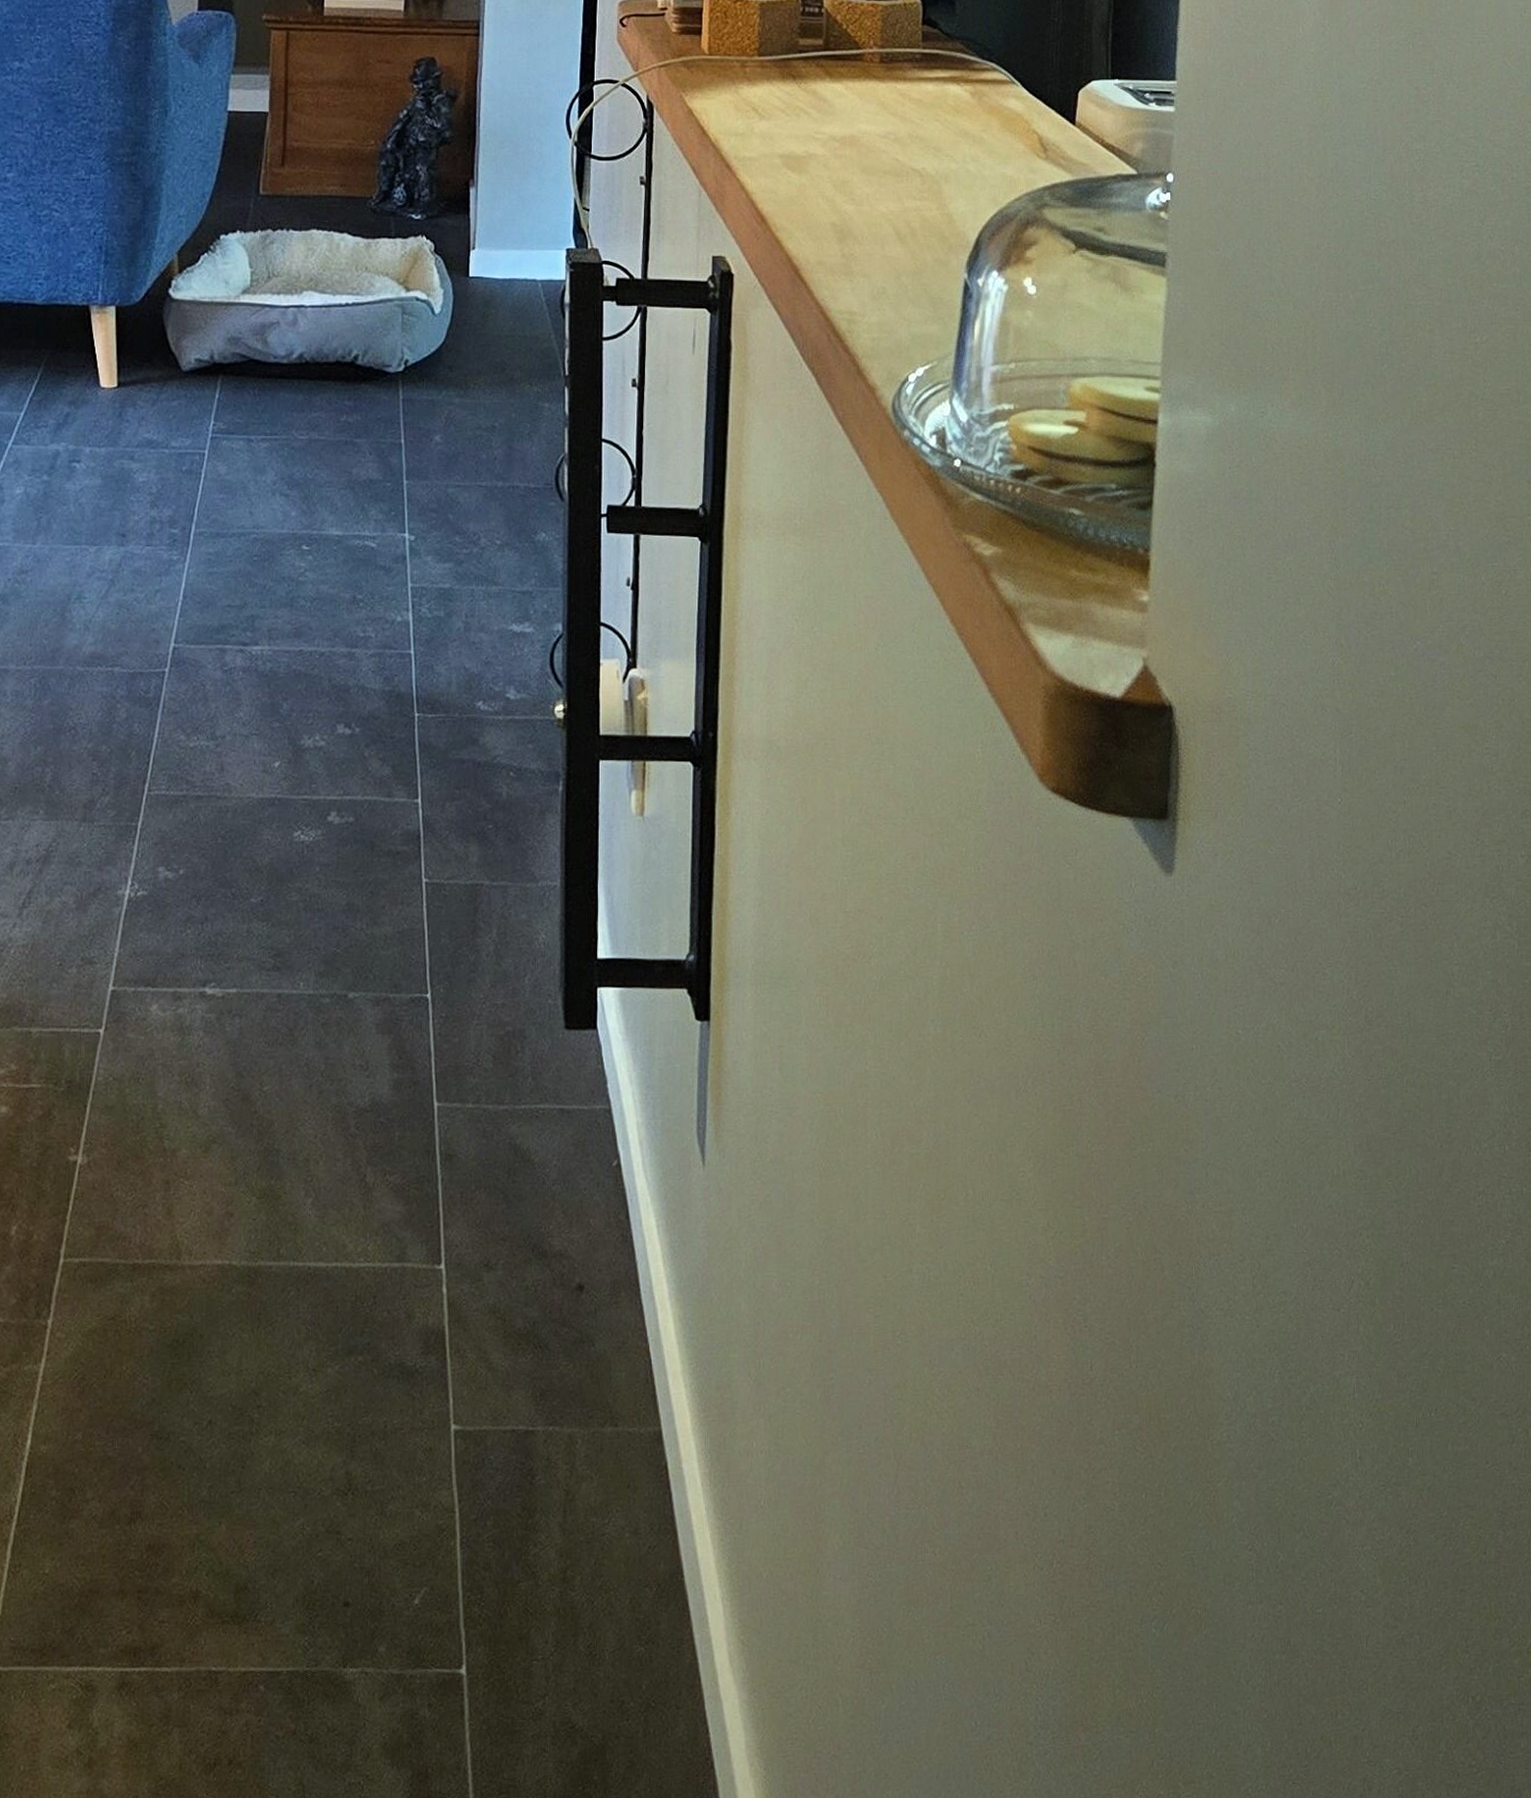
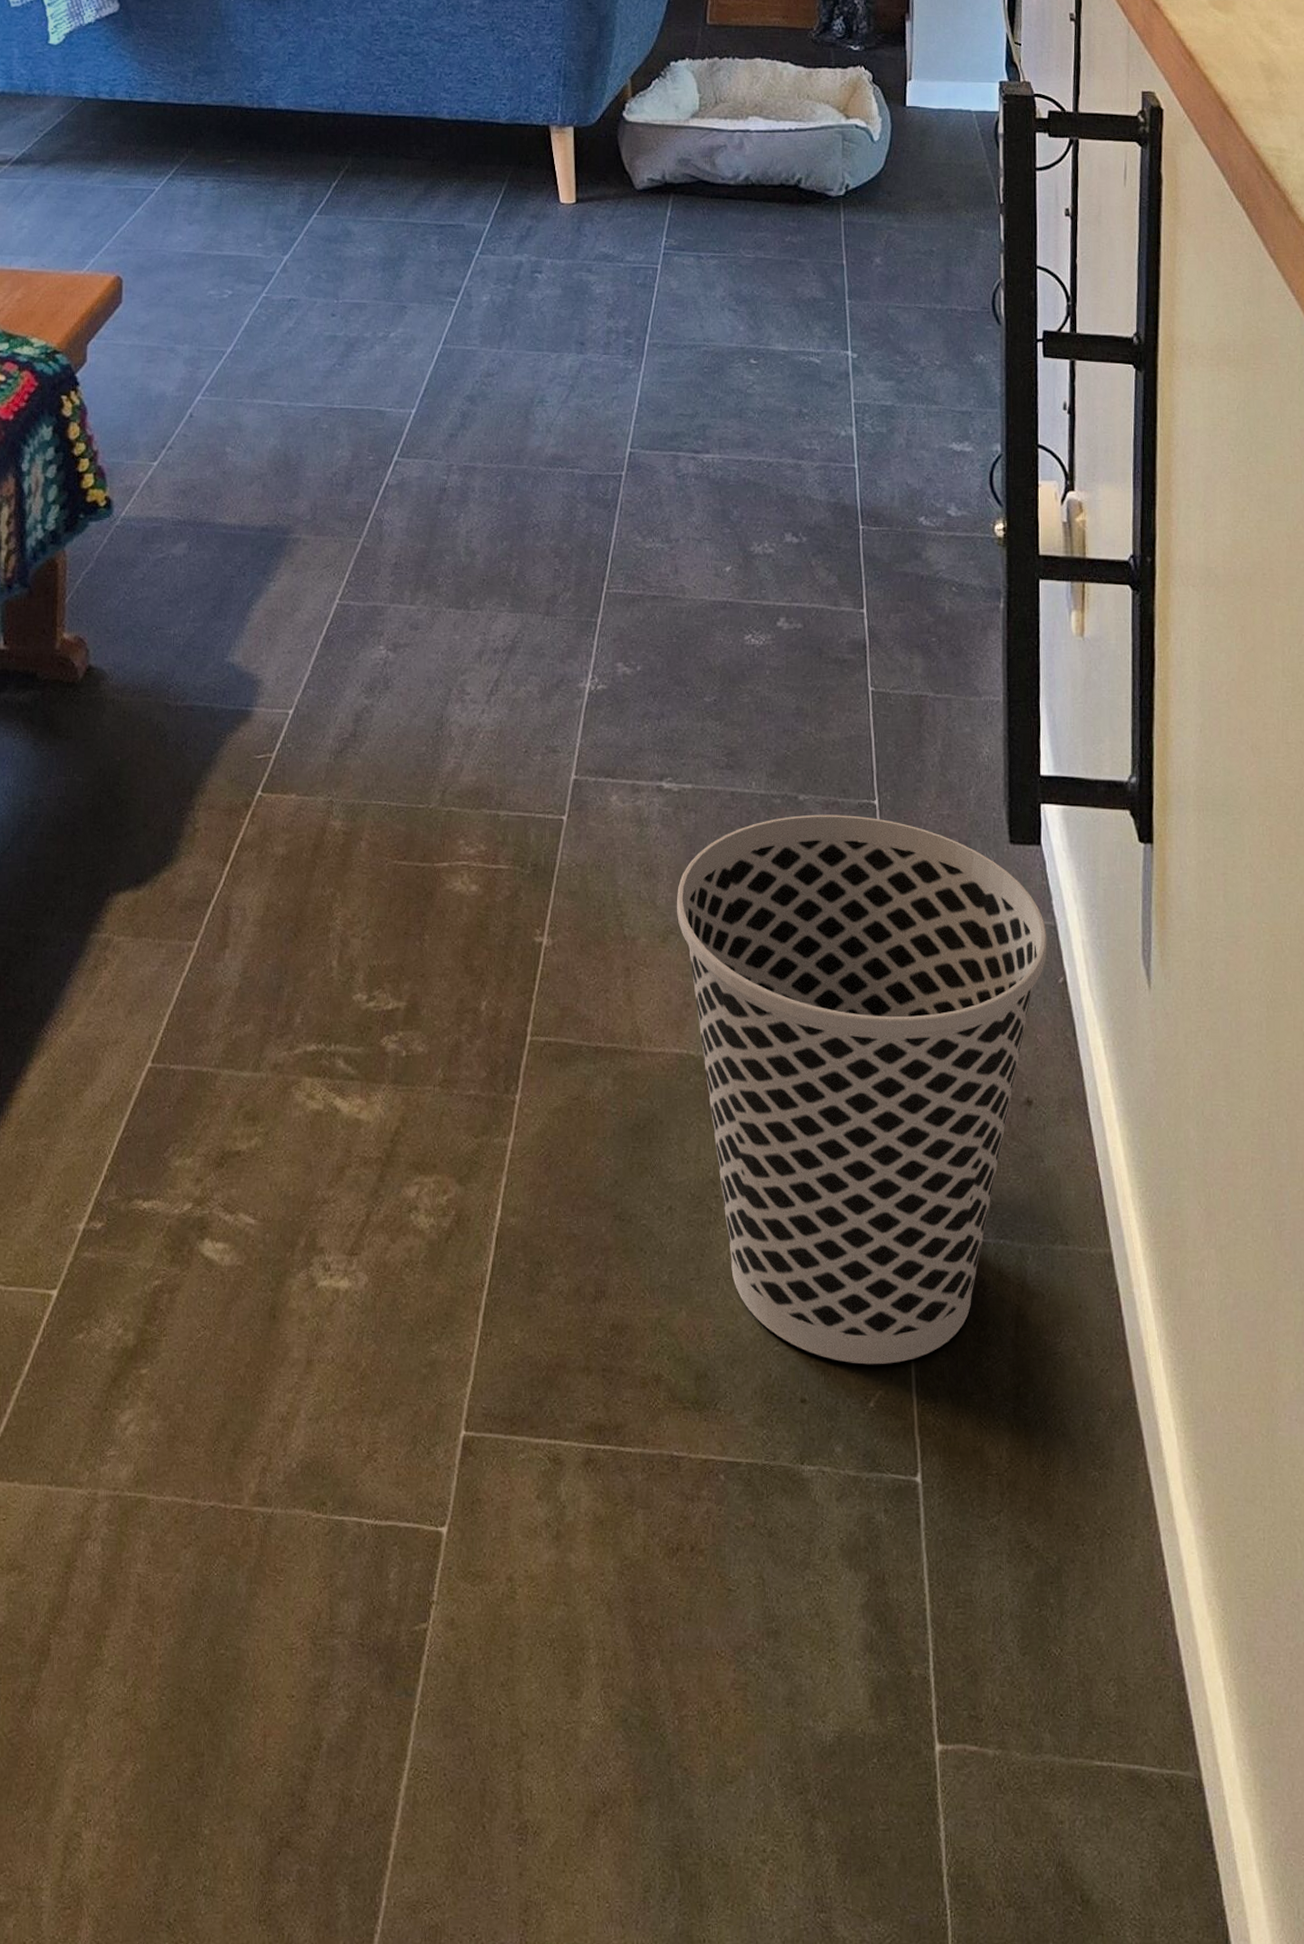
wastebasket: none [219,1010,602,1563] -> present [676,814,1047,1365]

